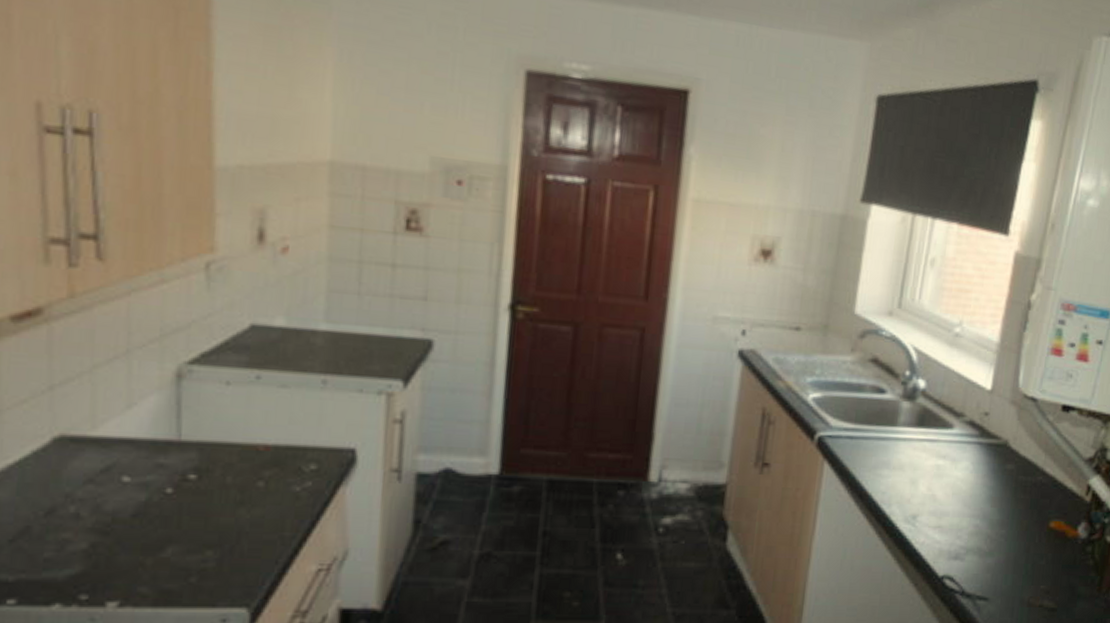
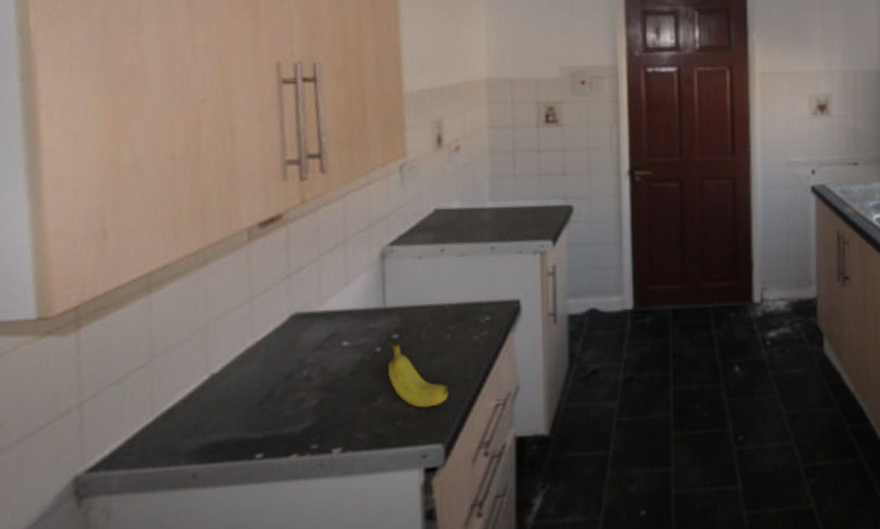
fruit: none [180,480,259,565] -> present [387,339,449,408]

